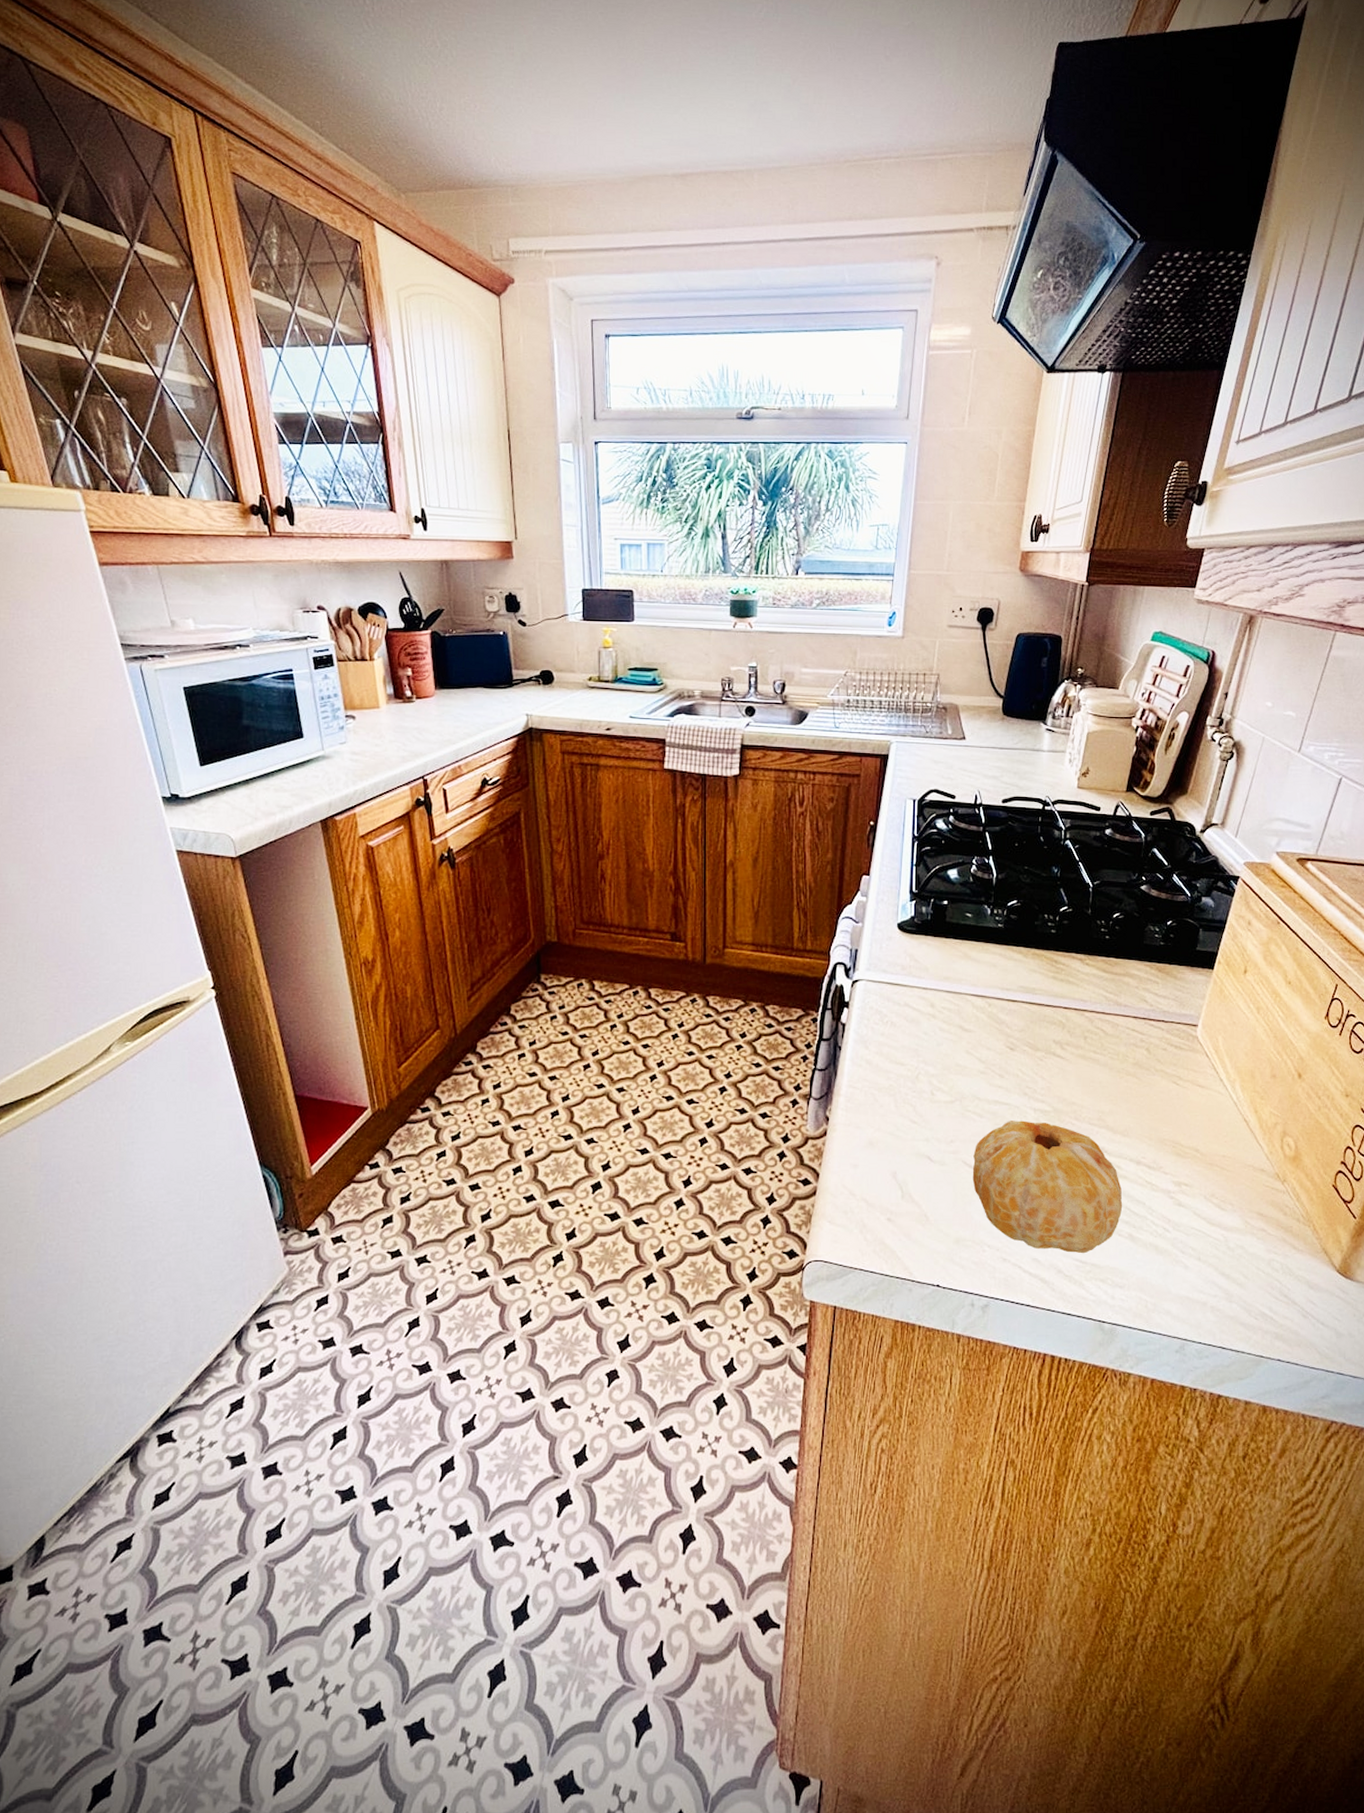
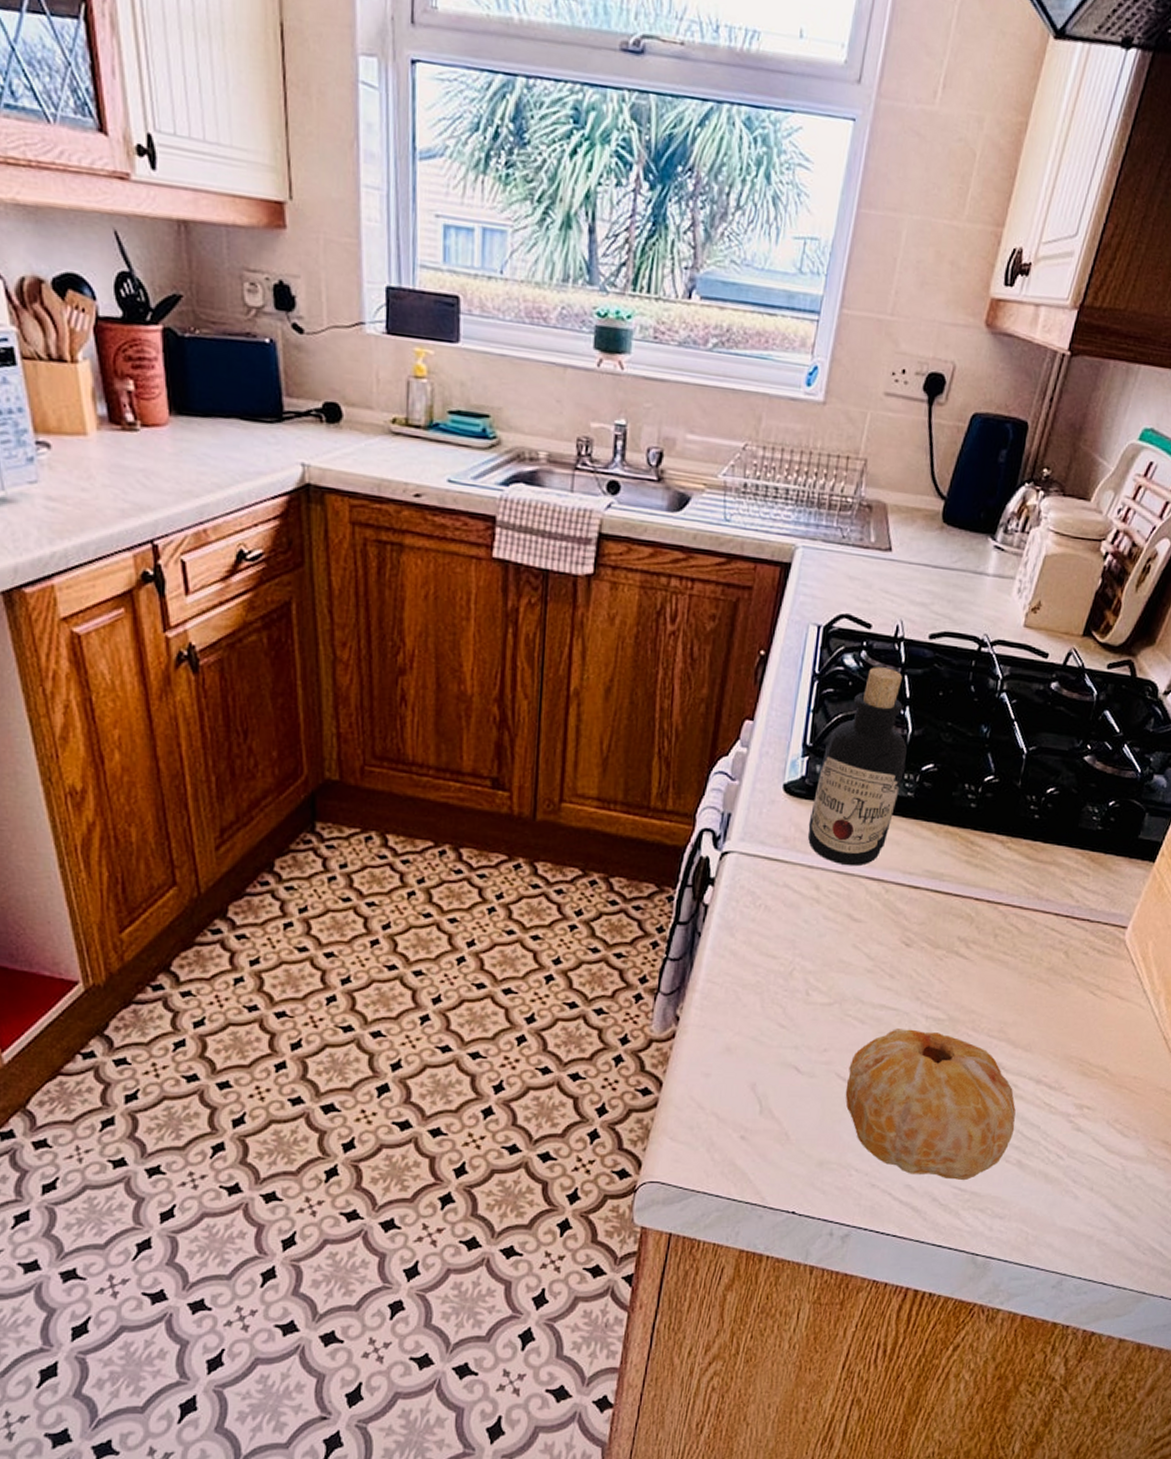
bottle: none [920,827,995,986] -> present [808,667,907,866]

